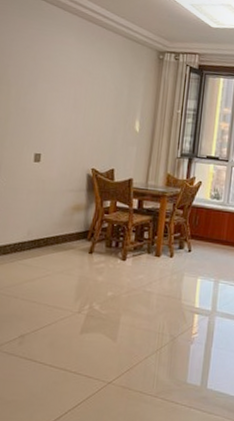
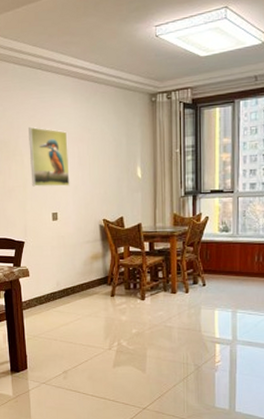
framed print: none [16,57,66,128] -> present [29,126,70,187]

